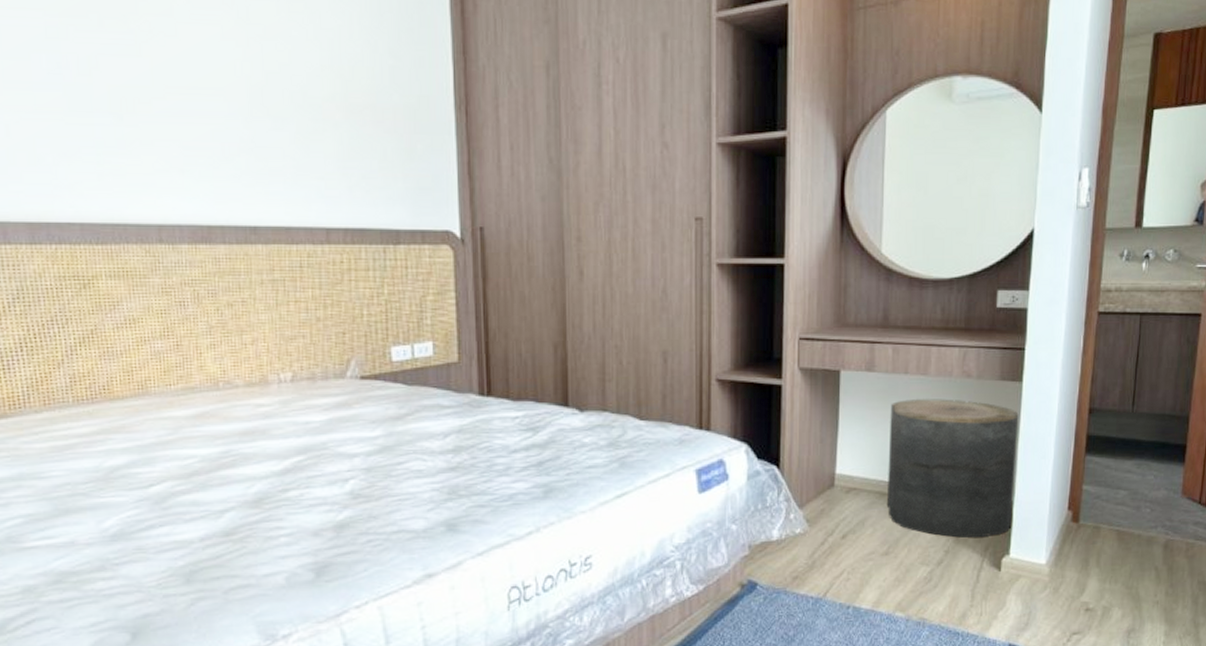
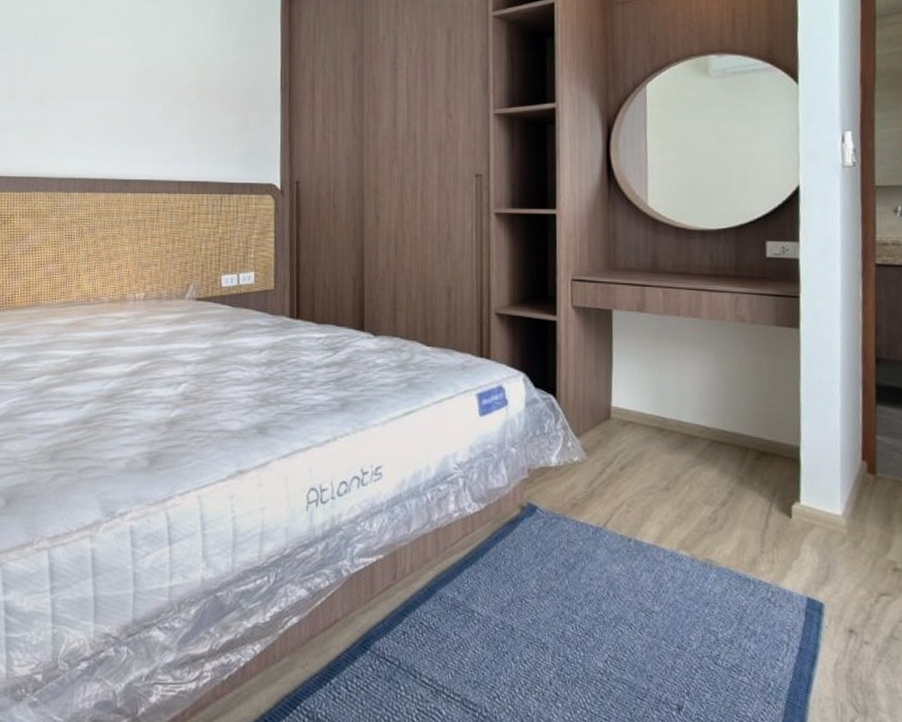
stool: present [886,399,1019,538] -> none [663,340,800,482]

